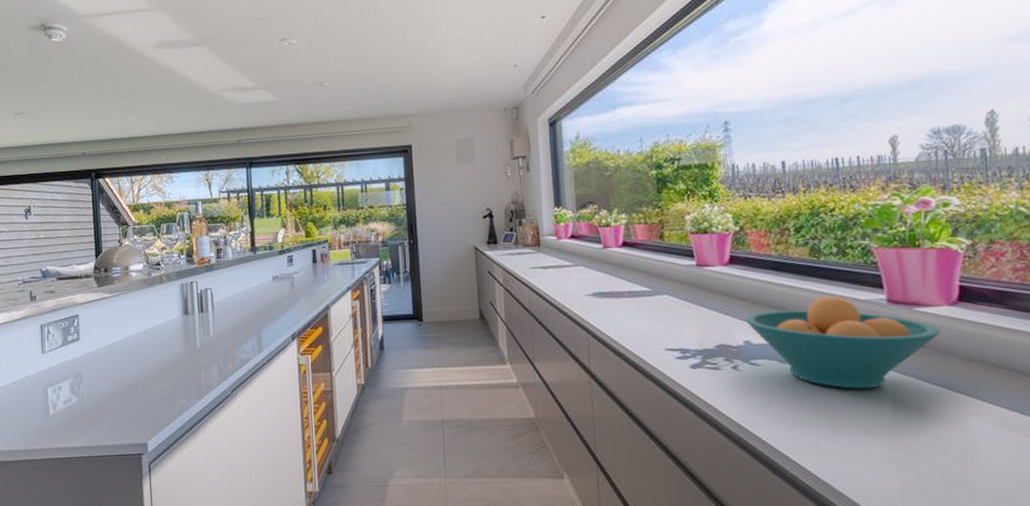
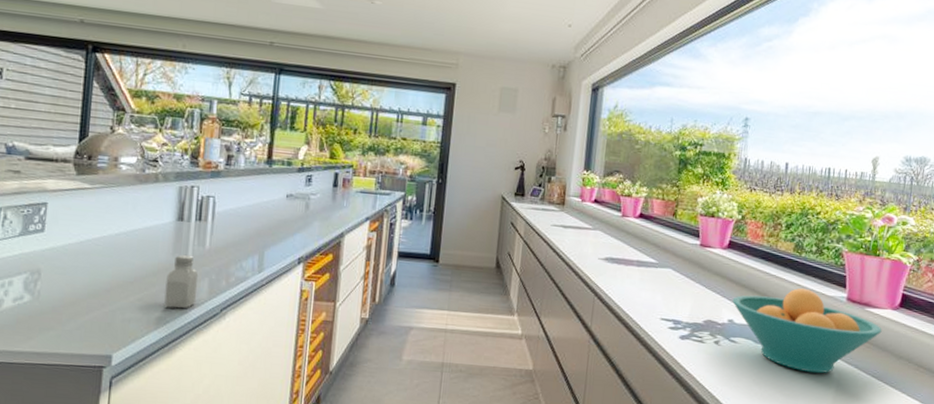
saltshaker: none [182,344,209,395] -> present [164,254,198,309]

